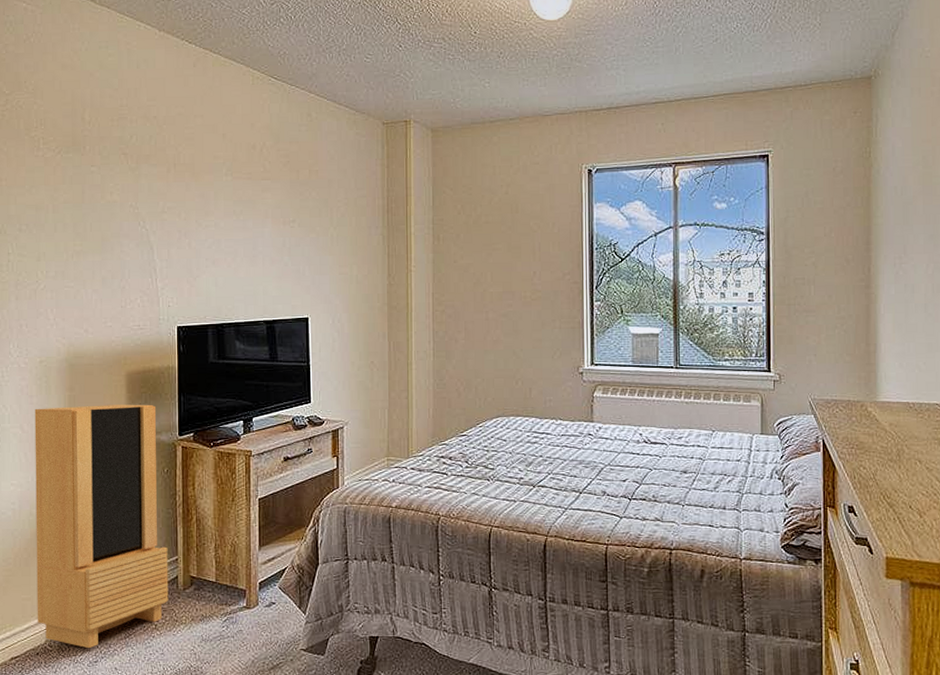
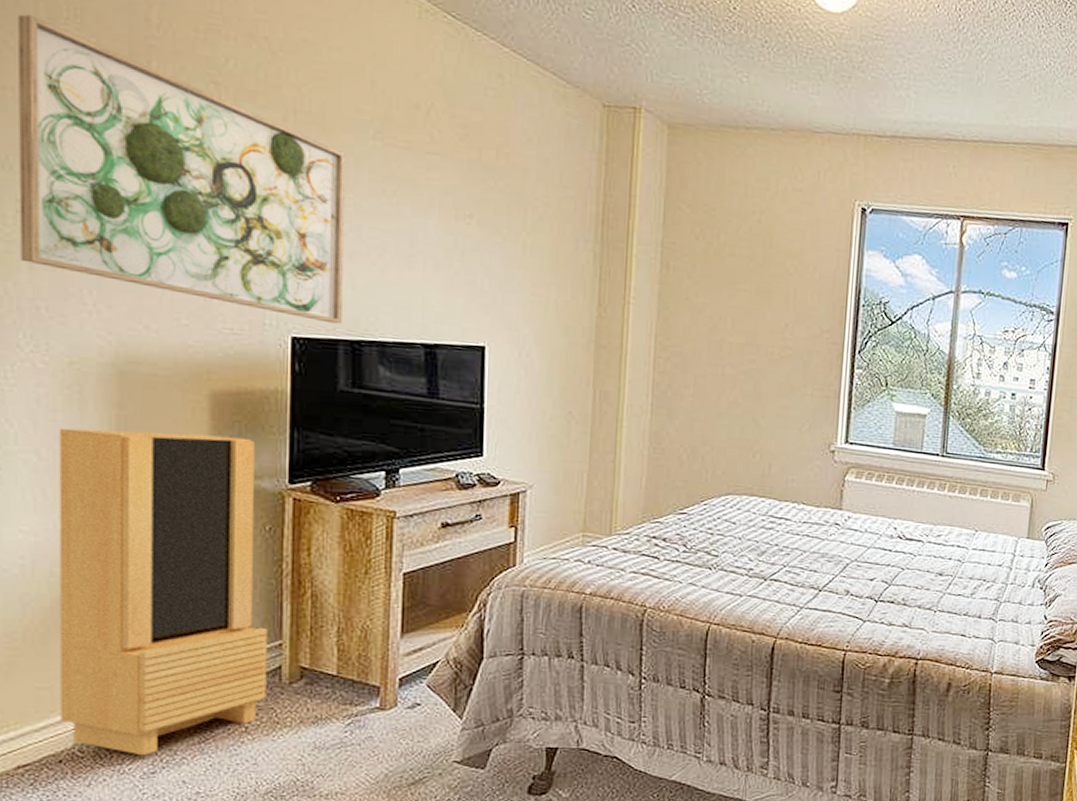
wall art: none [9,129,210,314] -> present [18,14,345,325]

